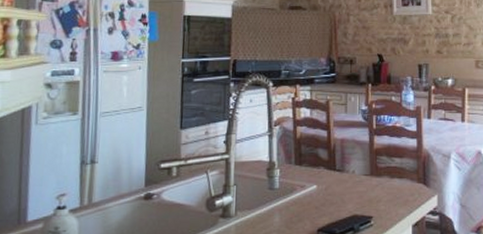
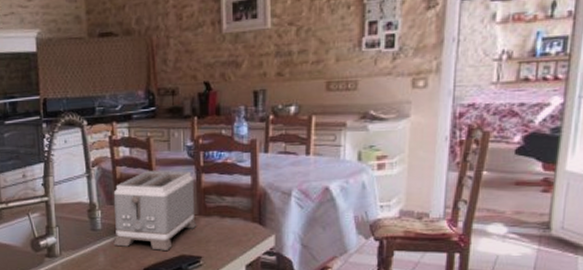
toaster: none [290,132,369,210] -> present [113,170,197,250]

